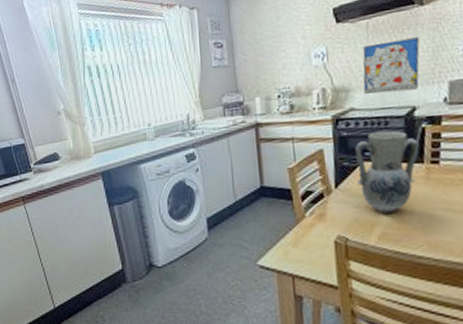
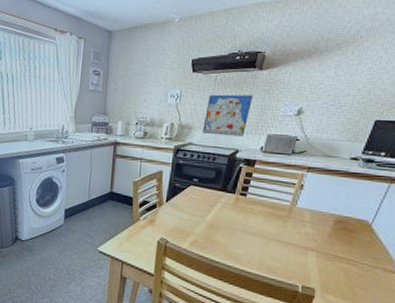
vase: present [355,130,420,215] -> none [183,164,235,228]

